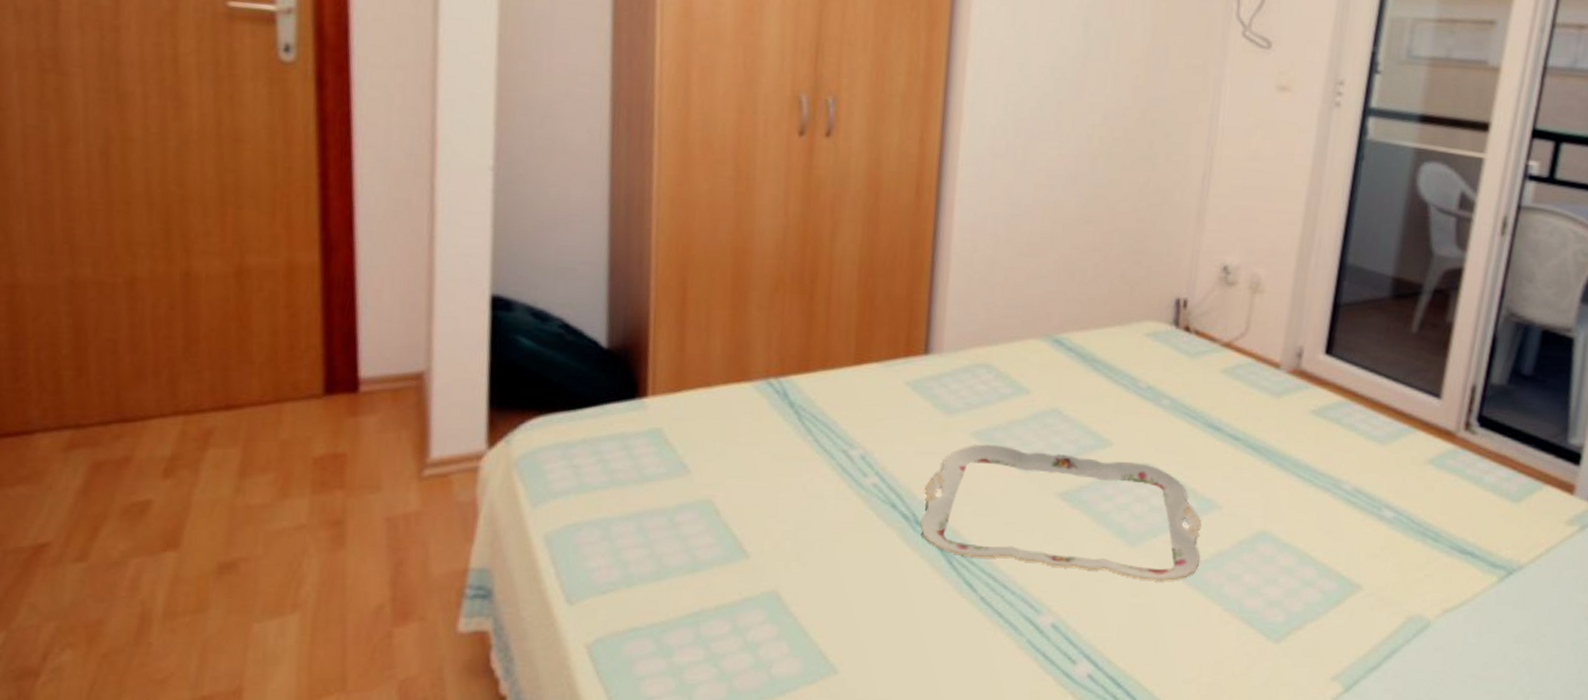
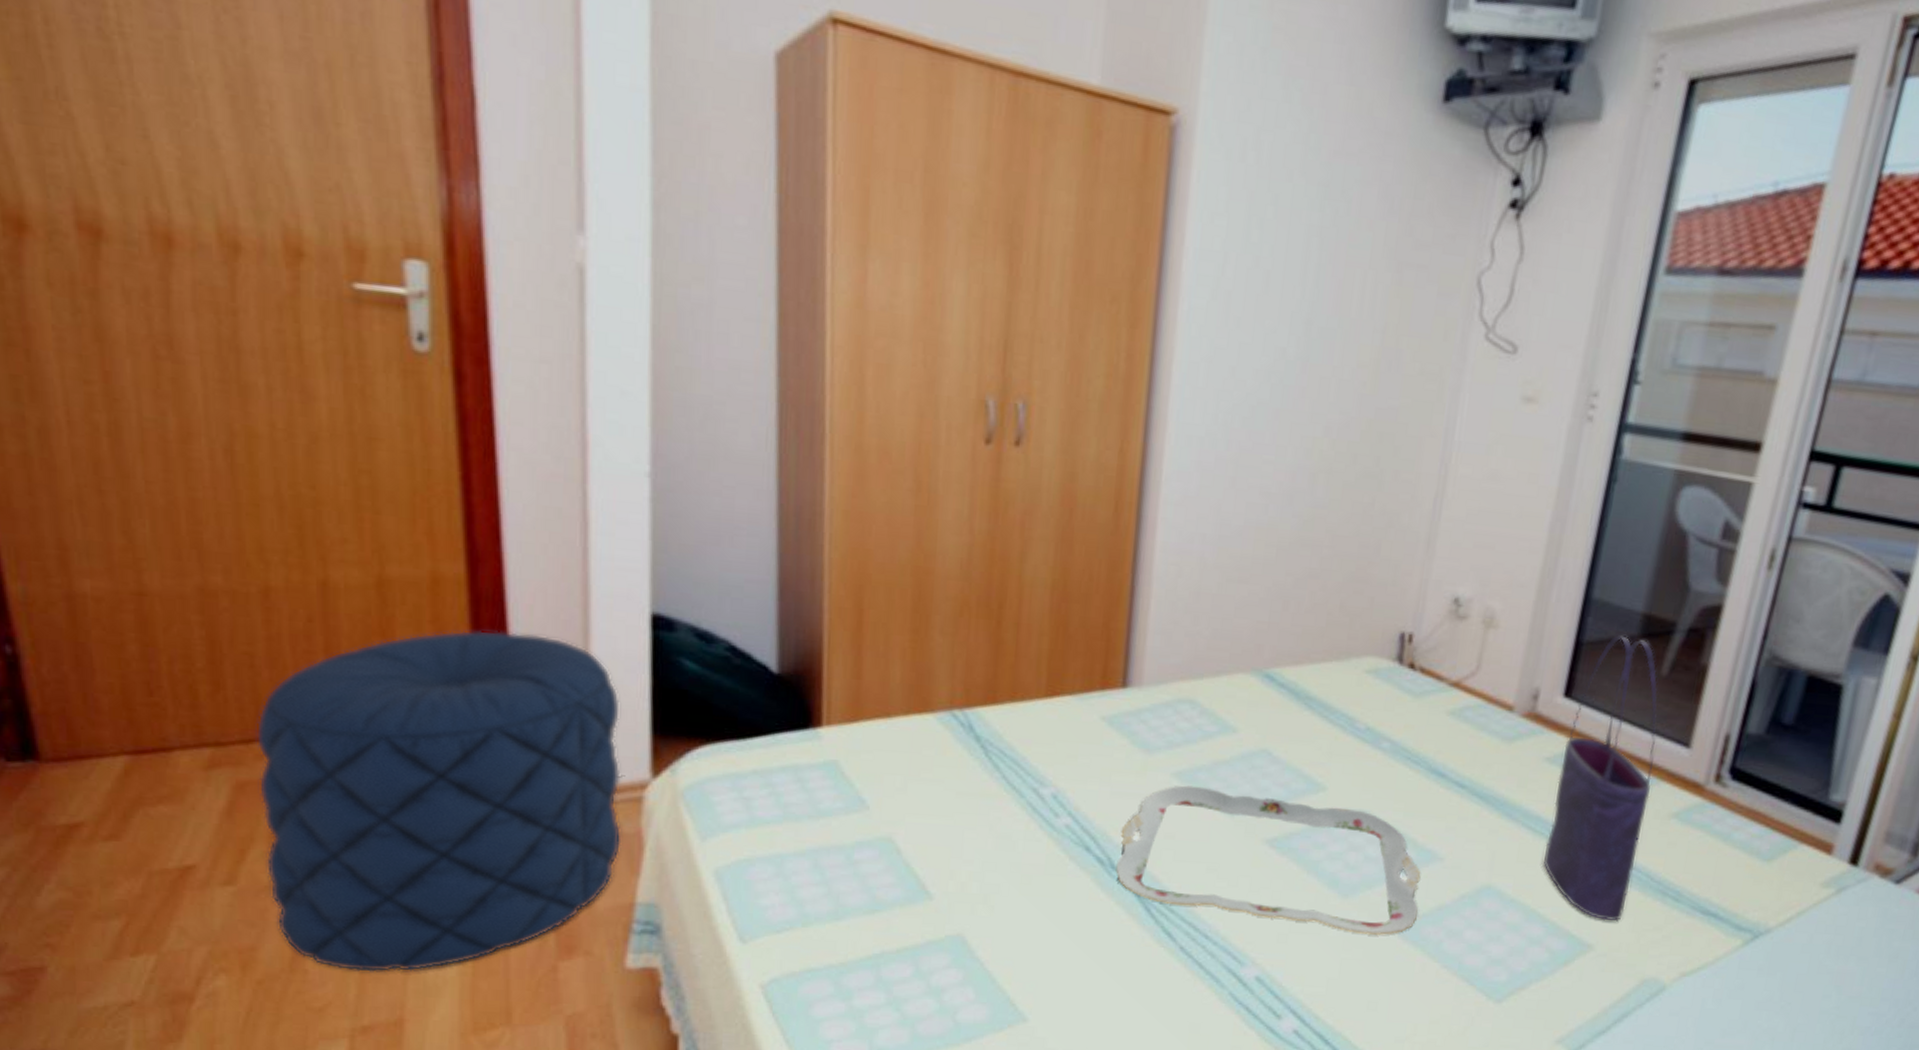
pouf: none [114,313,461,643] -> present [255,630,622,973]
tote bag: none [1312,297,1410,562] -> present [1542,635,1658,922]

